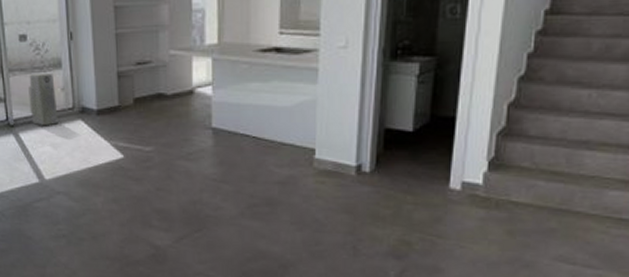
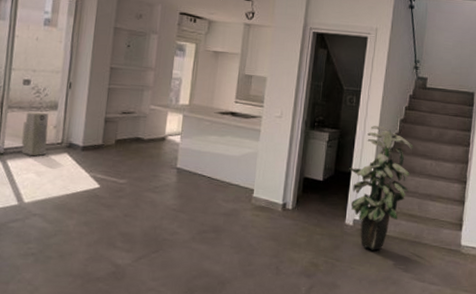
indoor plant: none [453,43,559,223] -> present [349,125,413,251]

